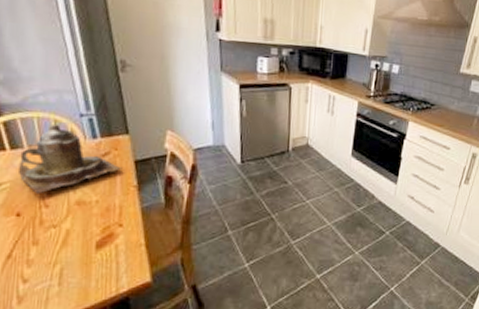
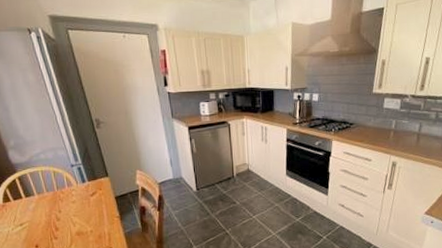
teapot: present [17,125,123,194] -> none [32,175,107,230]

